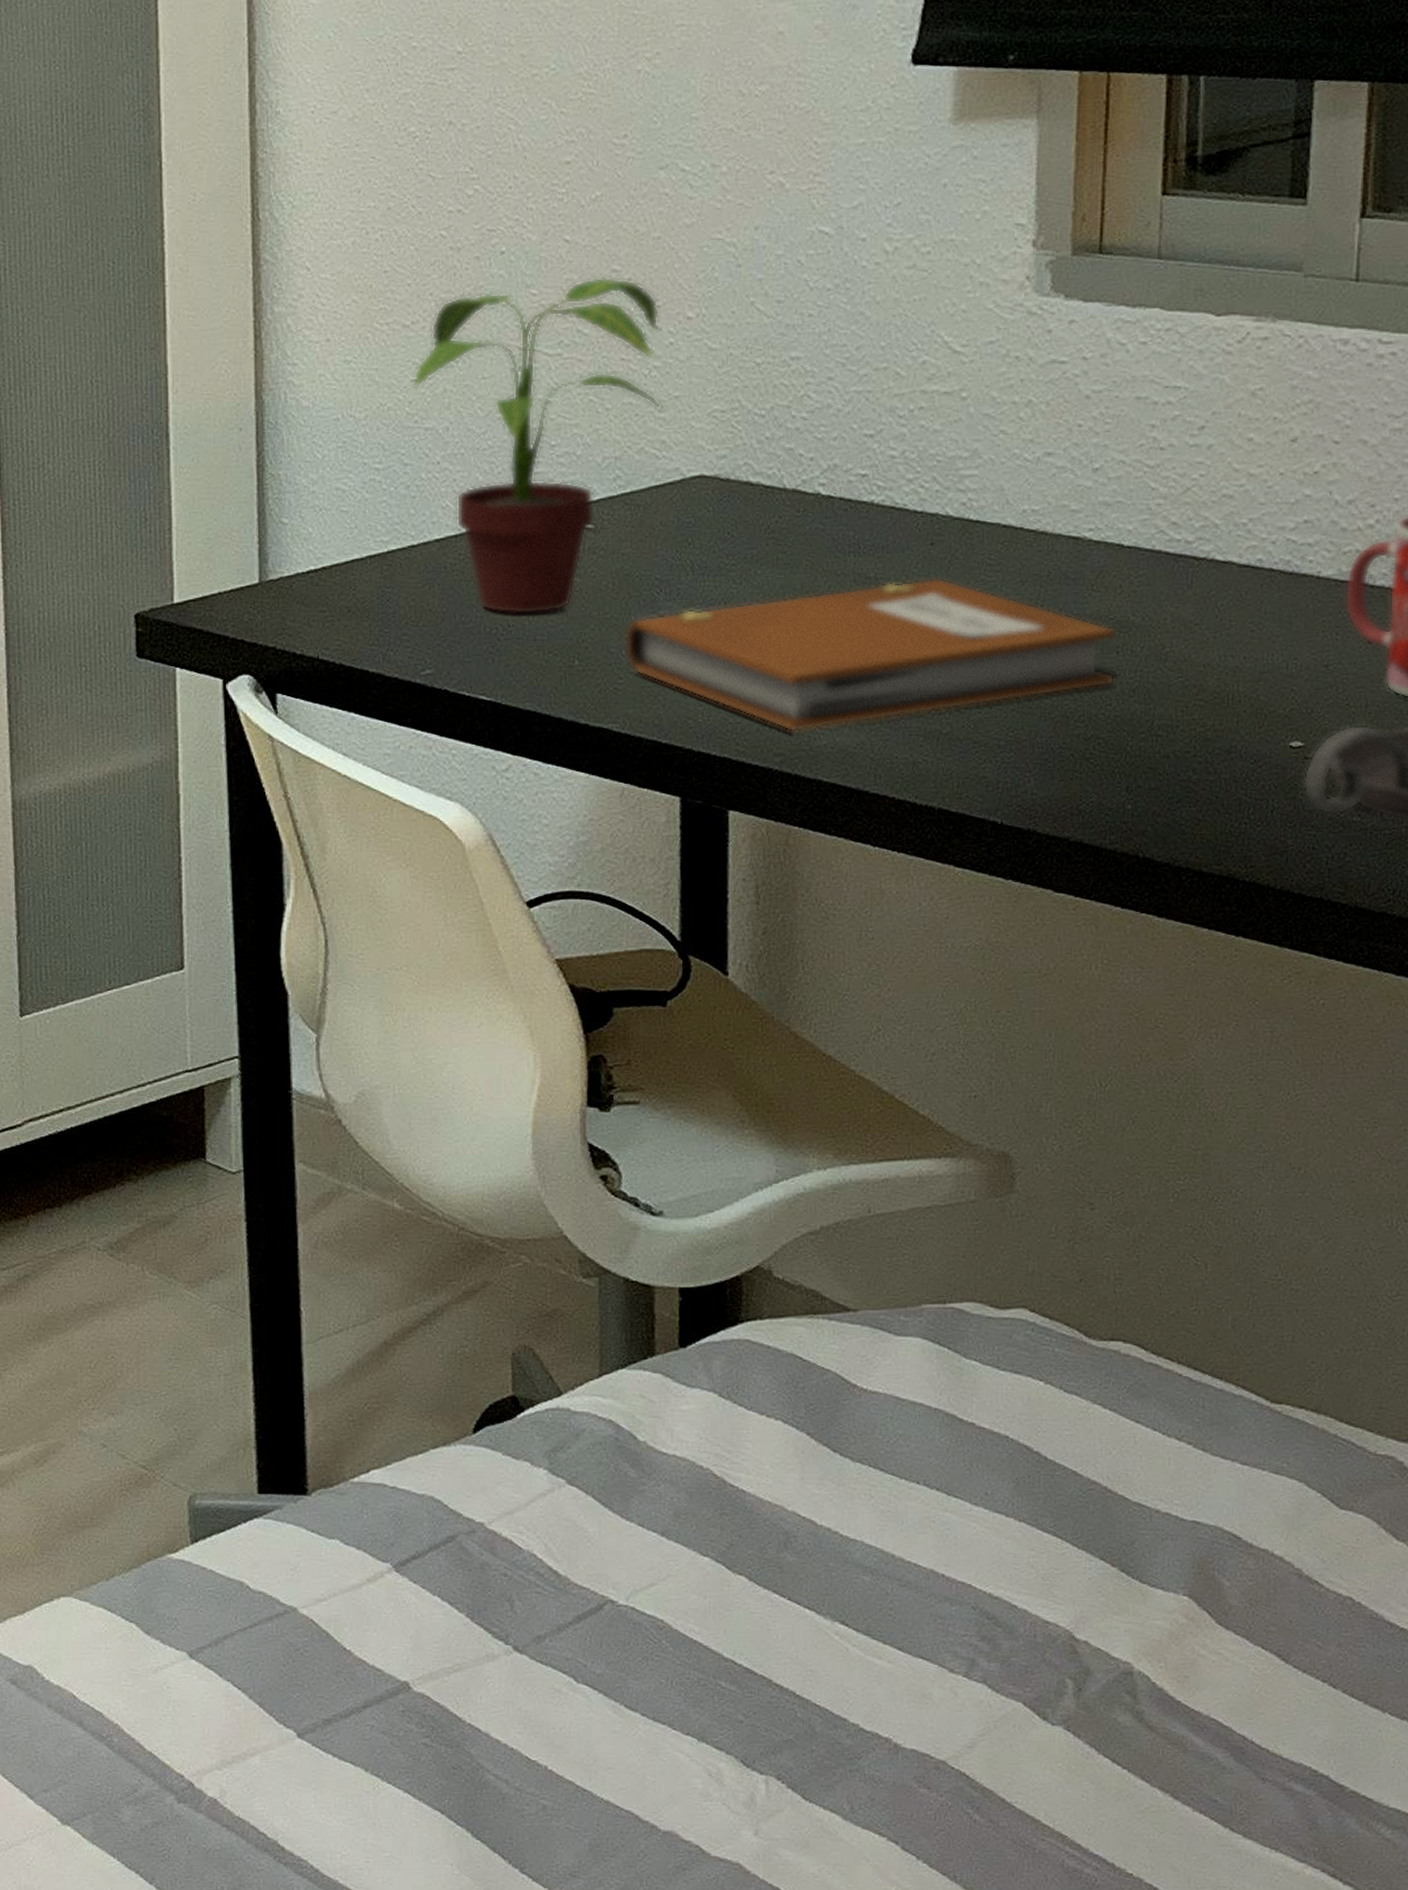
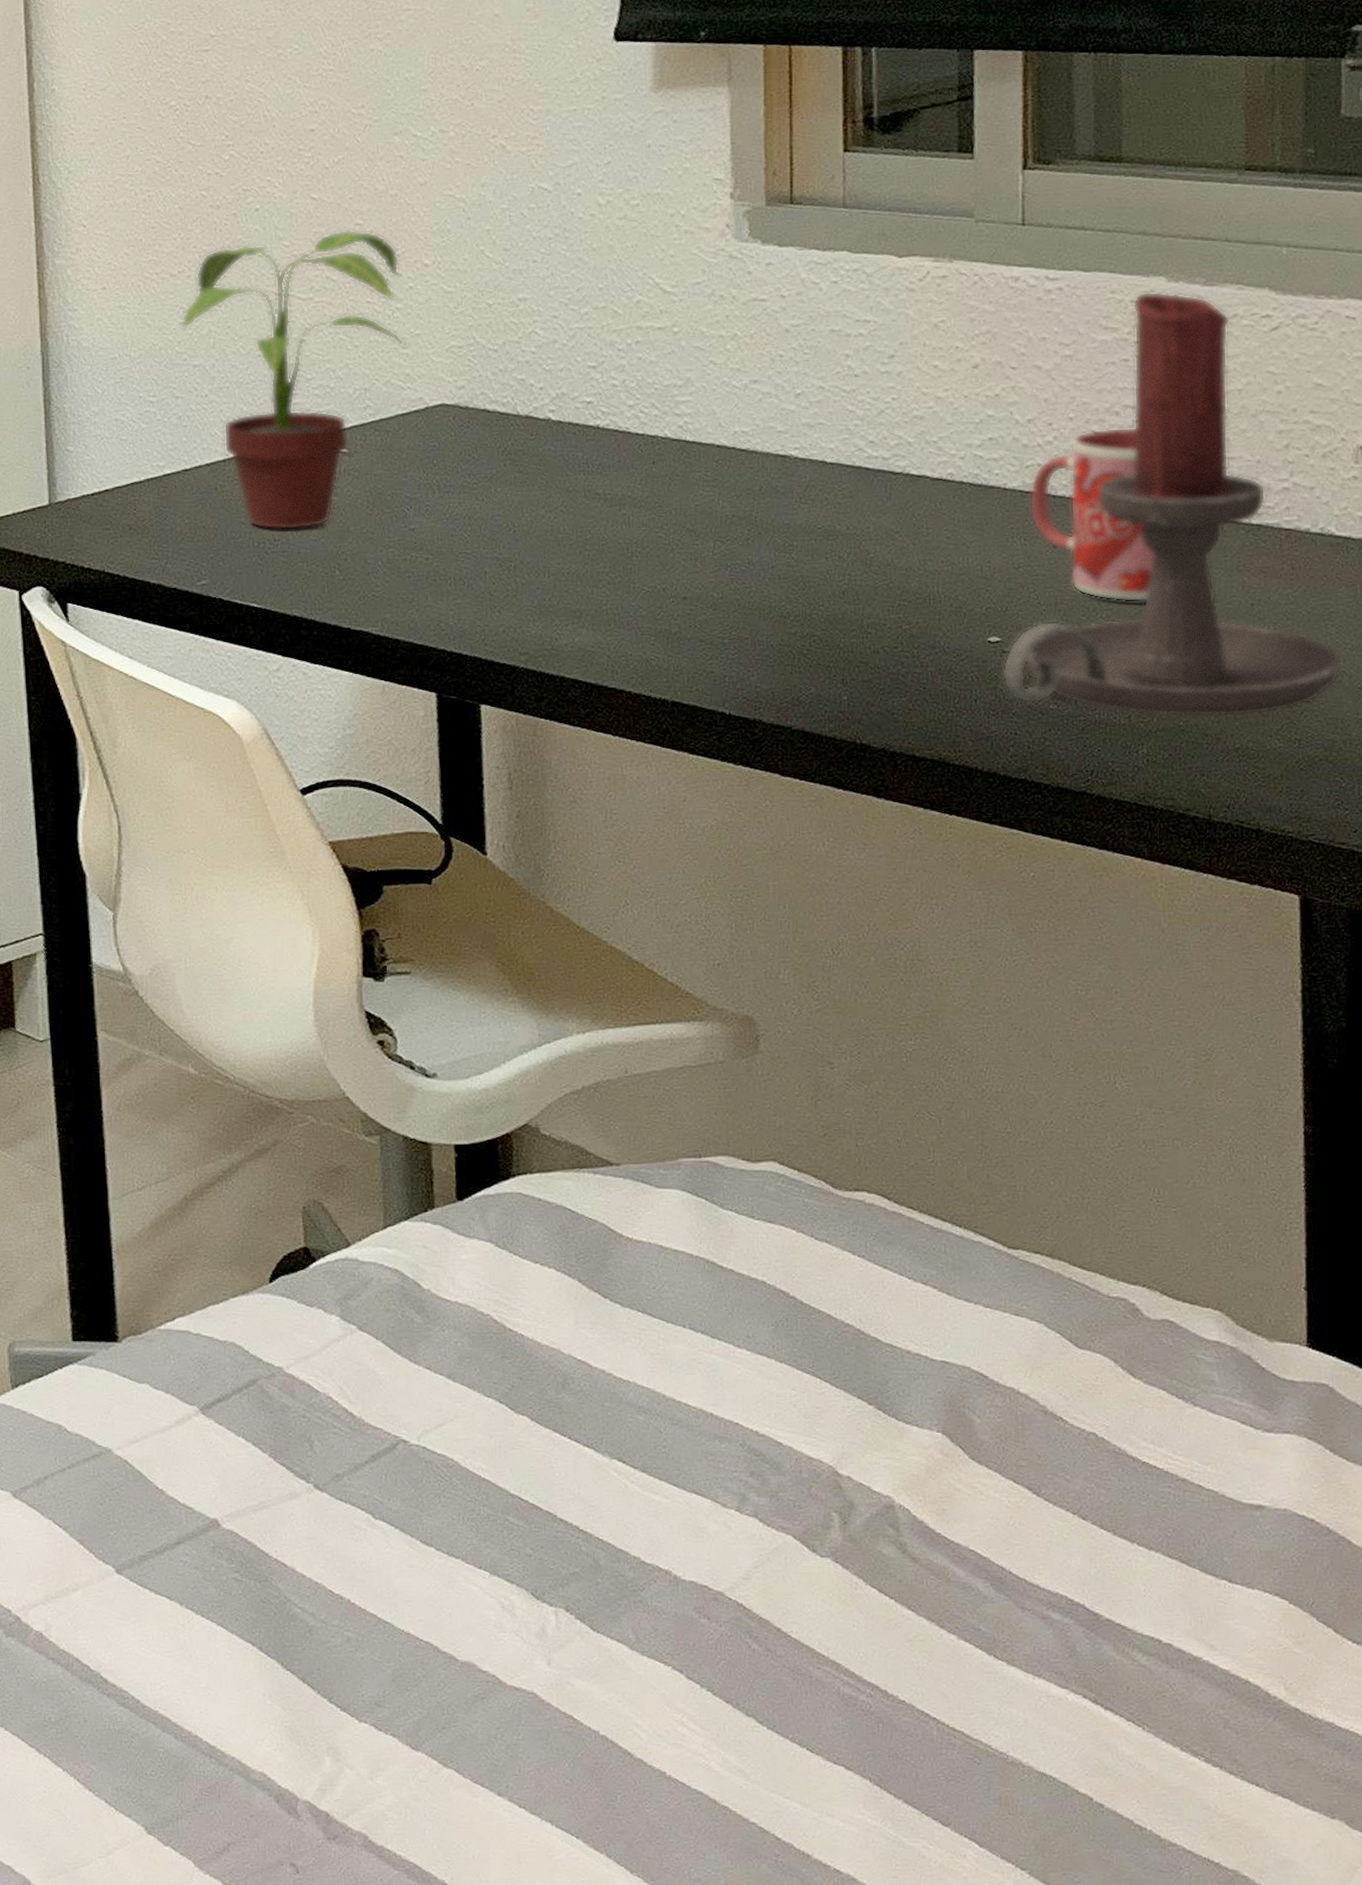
notebook: present [624,578,1118,732] -> none [379,493,826,633]

